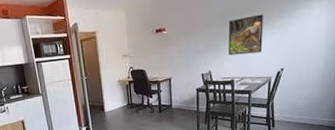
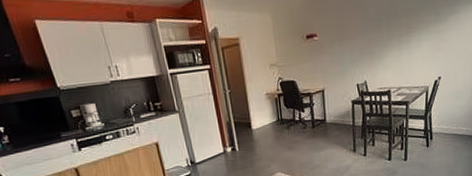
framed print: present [228,14,263,55] -> none [384,18,420,64]

